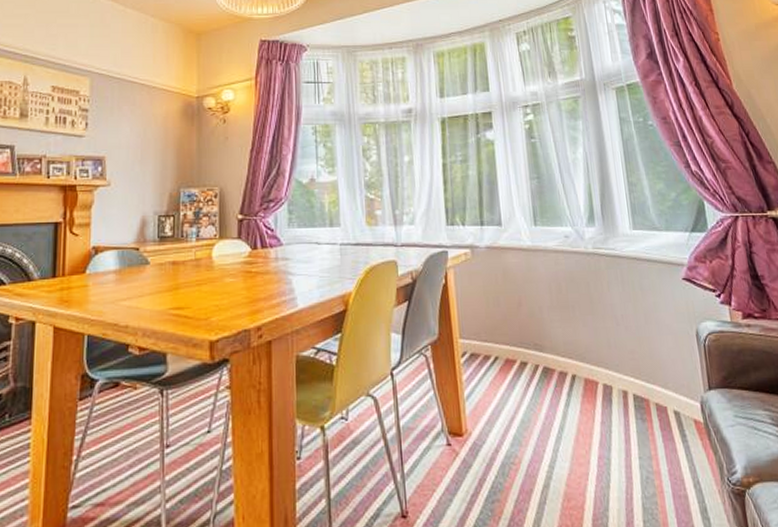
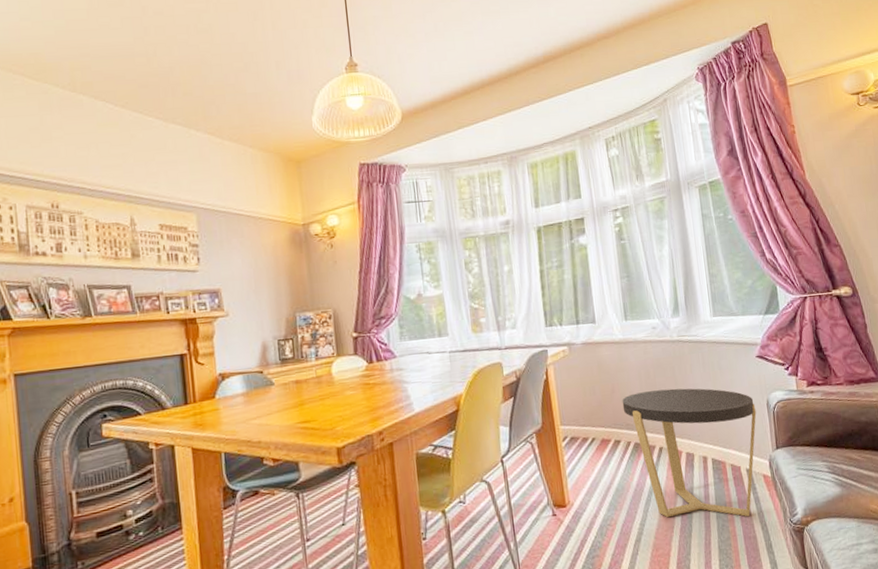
side table: none [529,307,685,470] -> present [622,388,757,518]

